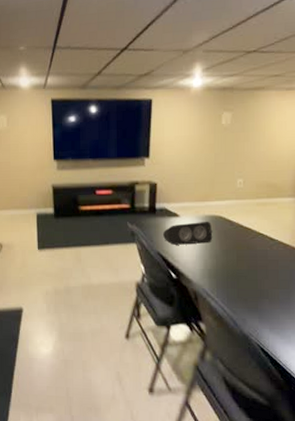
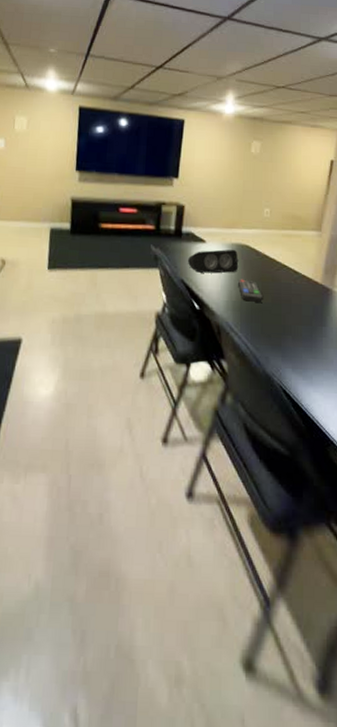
remote control: none [212,248,238,269] -> present [237,279,262,302]

